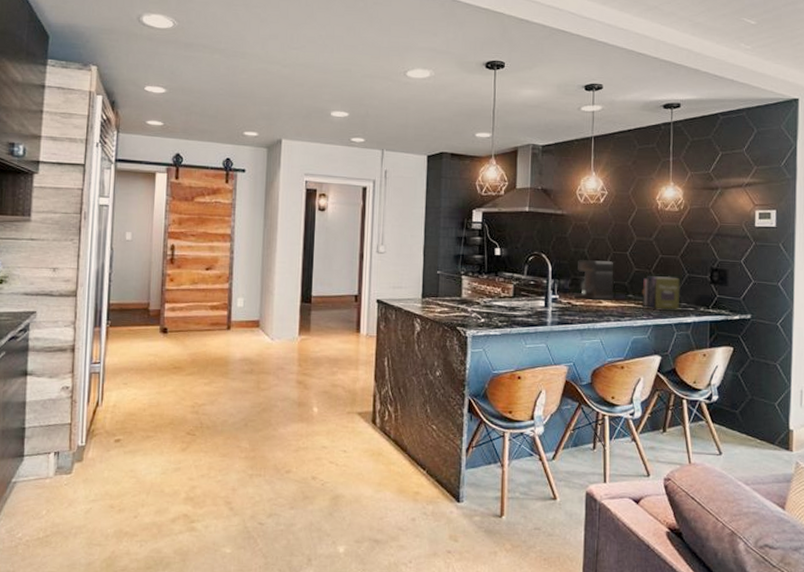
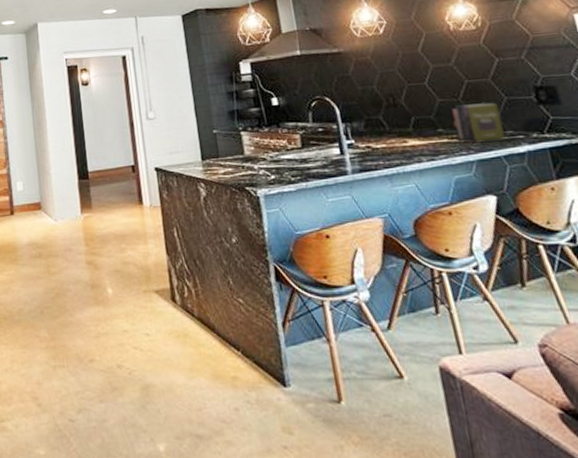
coffee maker: present [573,259,614,301] -> none [368,94,420,141]

